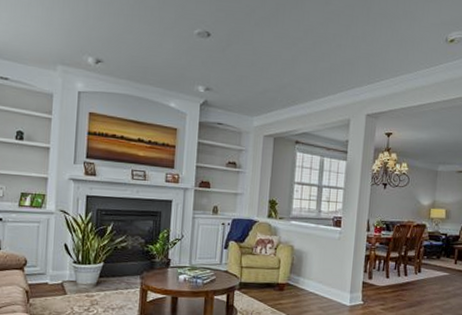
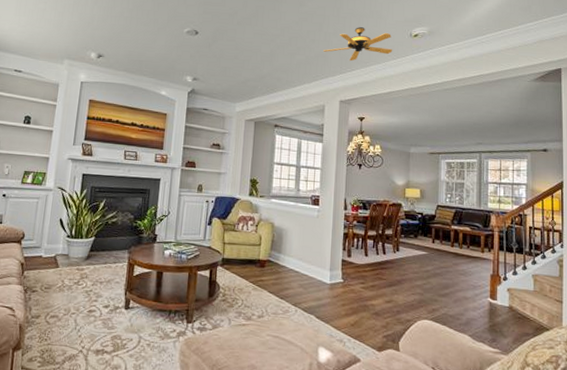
ceiling fan: none [350,30,426,70] -> present [323,27,393,62]

